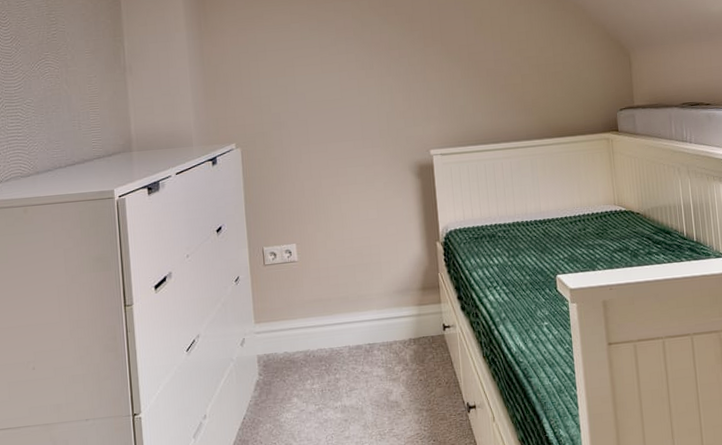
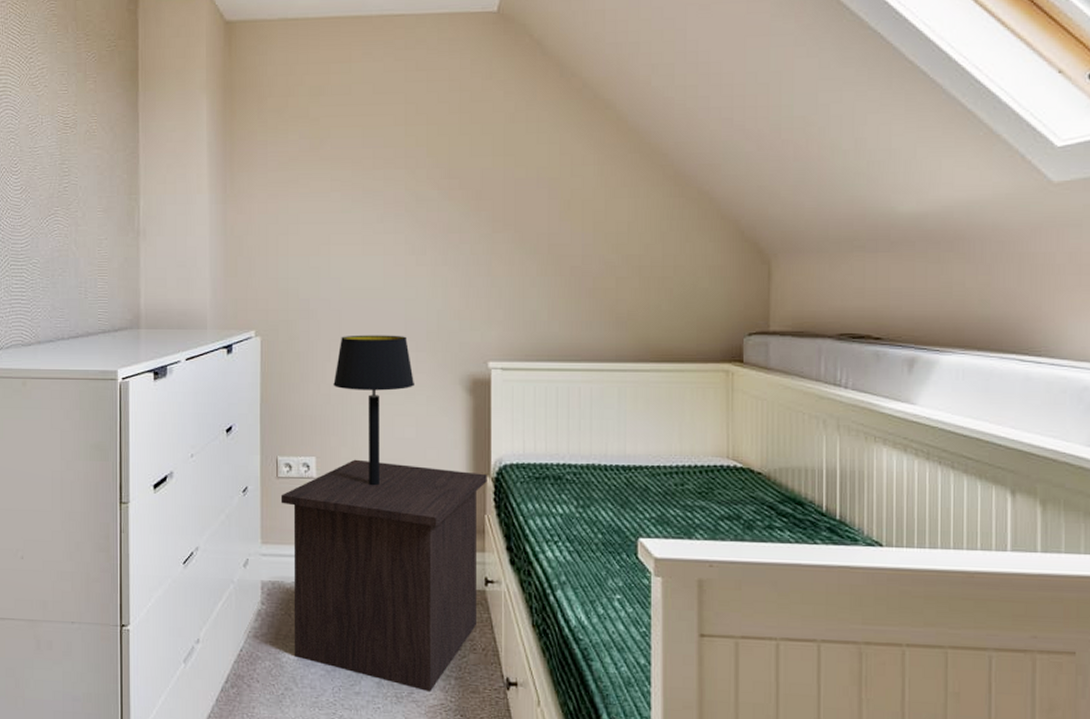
nightstand: none [268,240,440,426] -> present [280,459,487,692]
table lamp: none [306,136,374,262] -> present [333,335,416,486]

